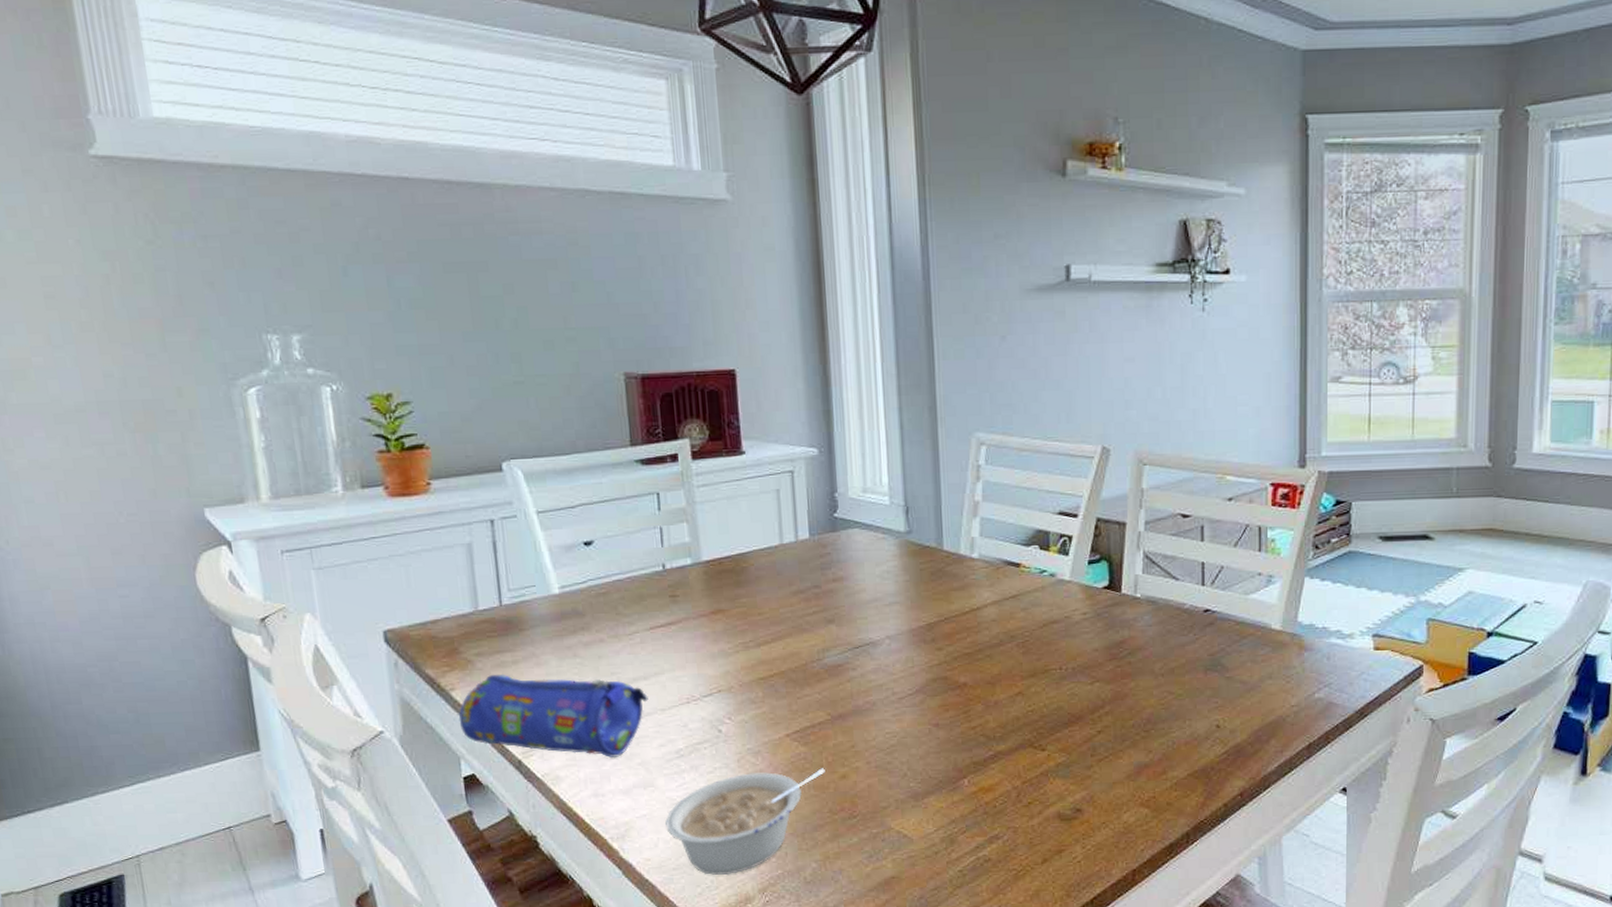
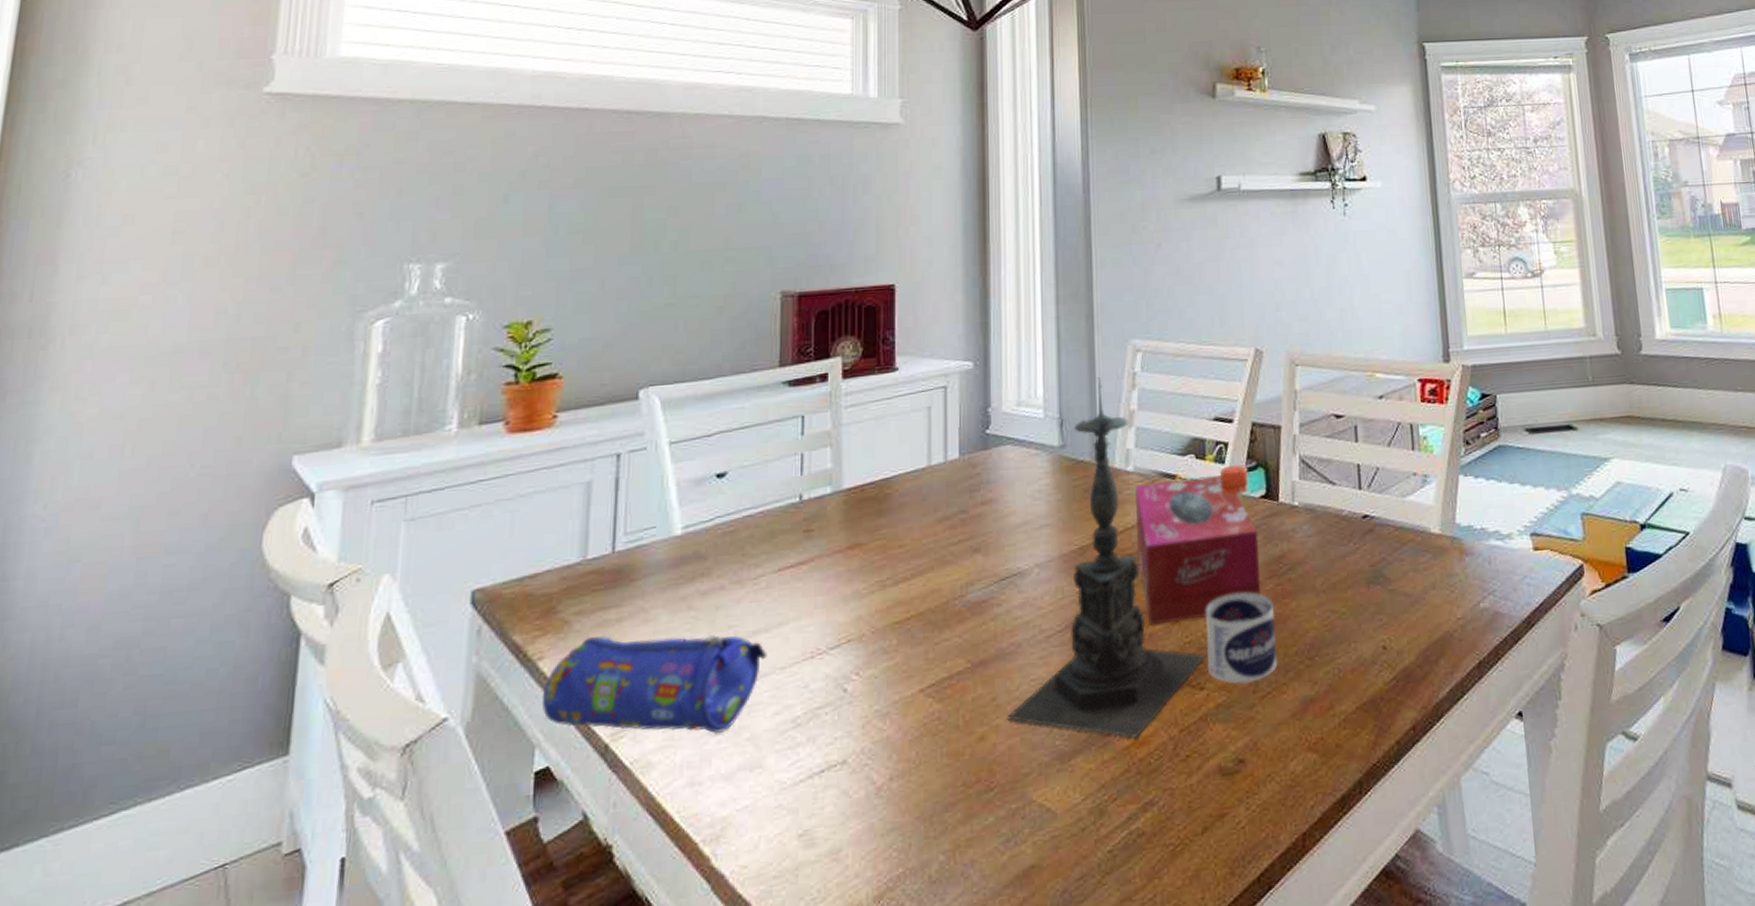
legume: present [665,768,825,876] -> none [771,729,961,882]
candle holder: none [865,468,1048,787] -> present [1006,377,1206,739]
tissue box: none [980,565,1101,695] -> present [1135,475,1261,626]
water bottle: none [1047,556,1115,748] -> present [1206,465,1278,684]

